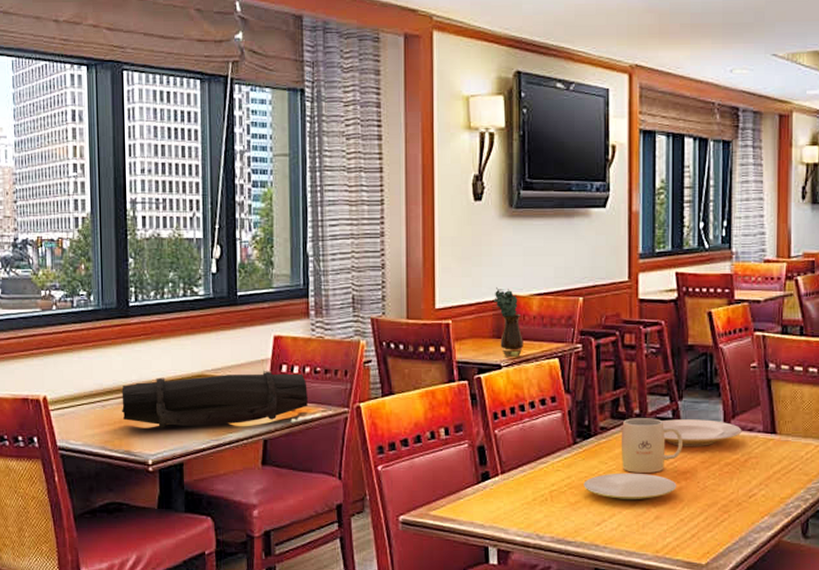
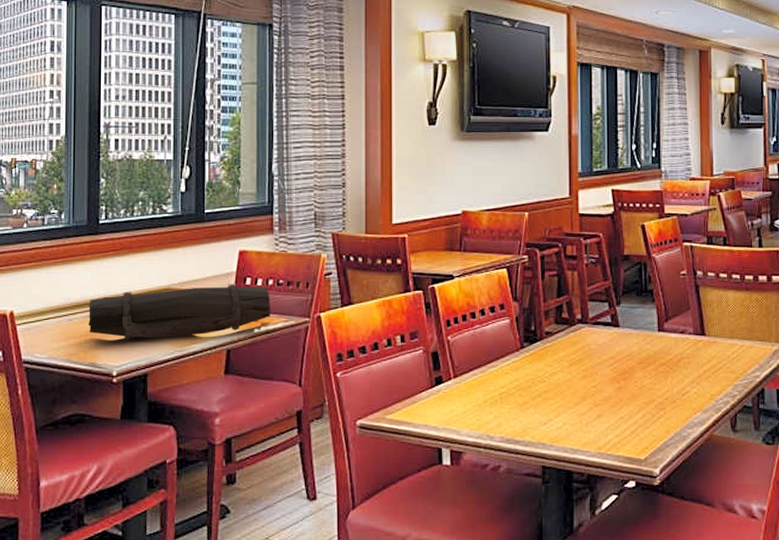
vase: present [494,288,523,358] -> none [446,204,474,269]
plate: present [583,473,677,500] -> none [531,374,617,400]
mug: present [621,418,682,474] -> none [564,323,621,375]
plate: present [662,419,742,446] -> none [602,323,675,348]

